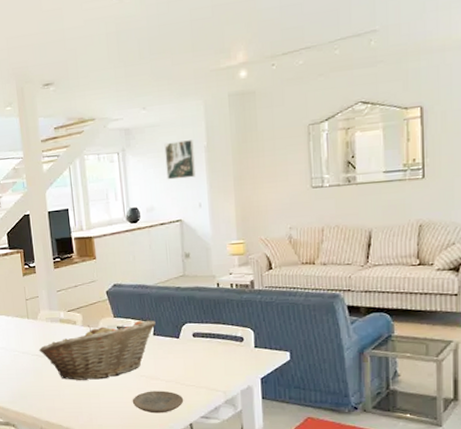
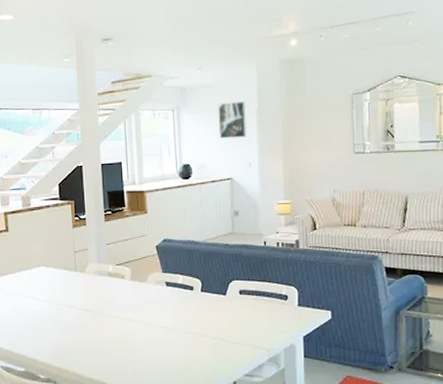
fruit basket: present [39,320,156,380] -> none [85,276,204,336]
plate: present [132,390,184,414] -> none [177,348,229,371]

